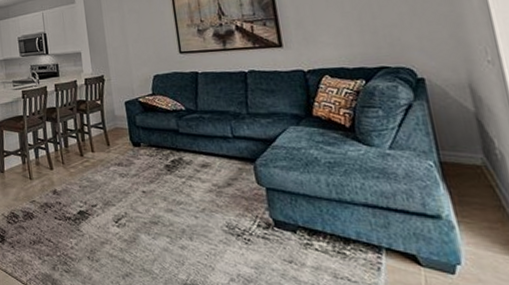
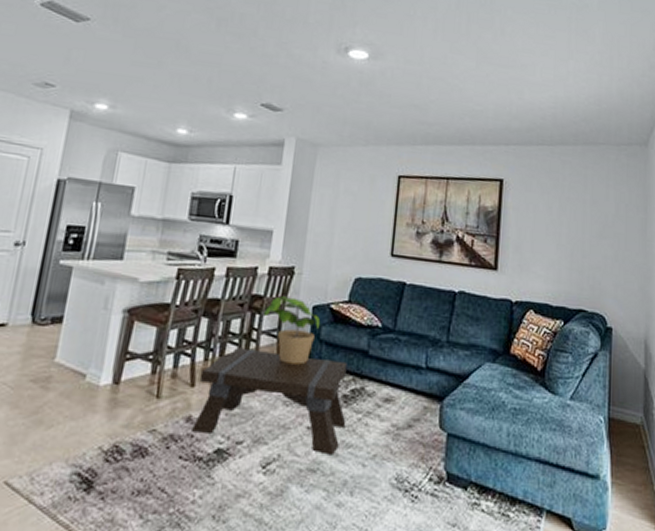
coffee table: none [54,139,174,211] -> present [192,347,347,455]
potted plant: none [89,98,134,147] -> present [264,296,321,365]

